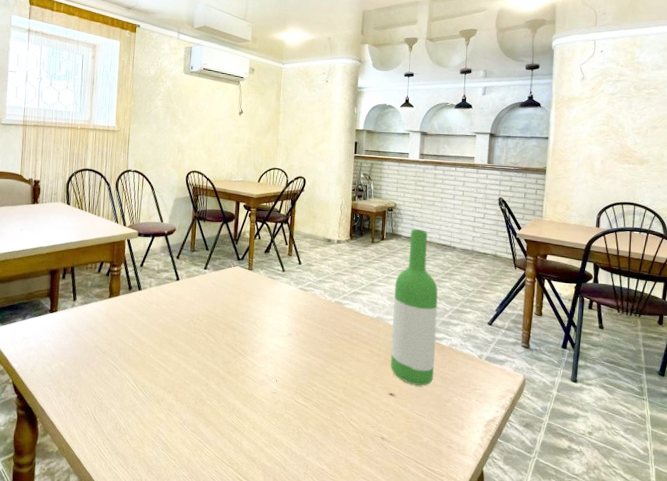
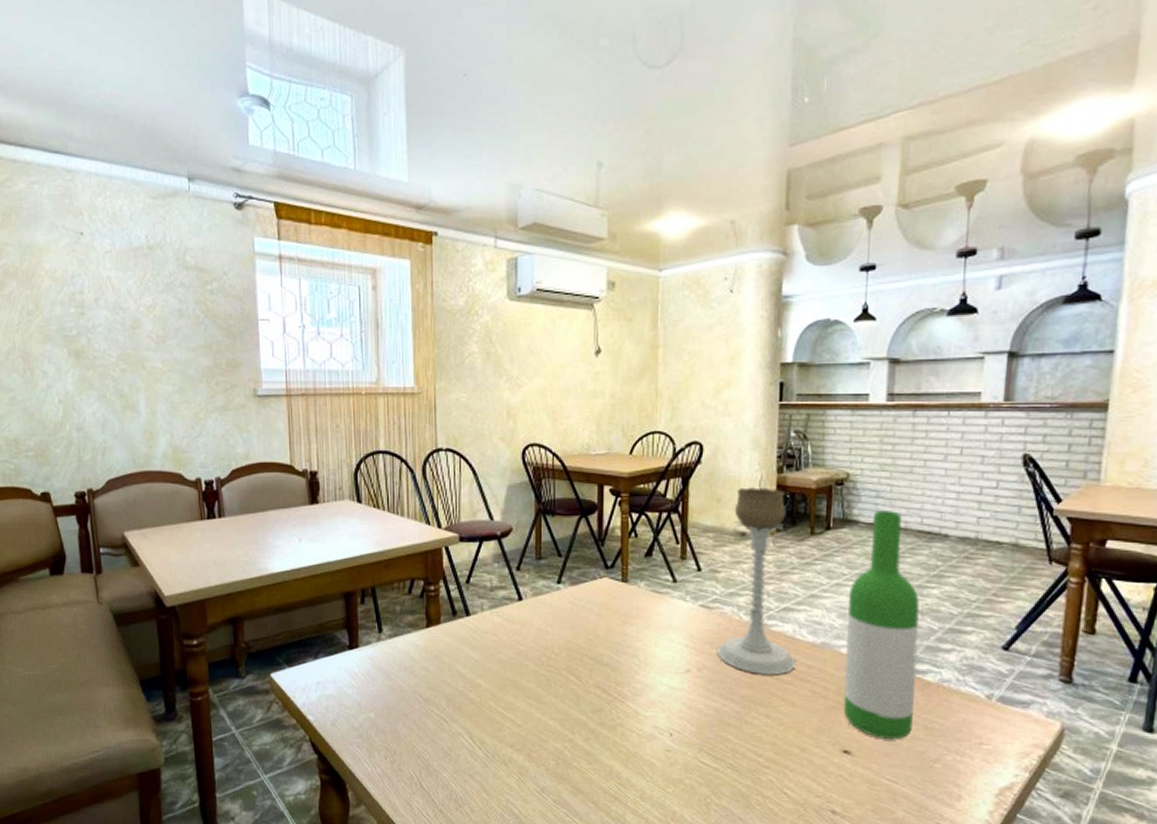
candle holder: none [310,209,361,339] -> present [717,487,796,675]

